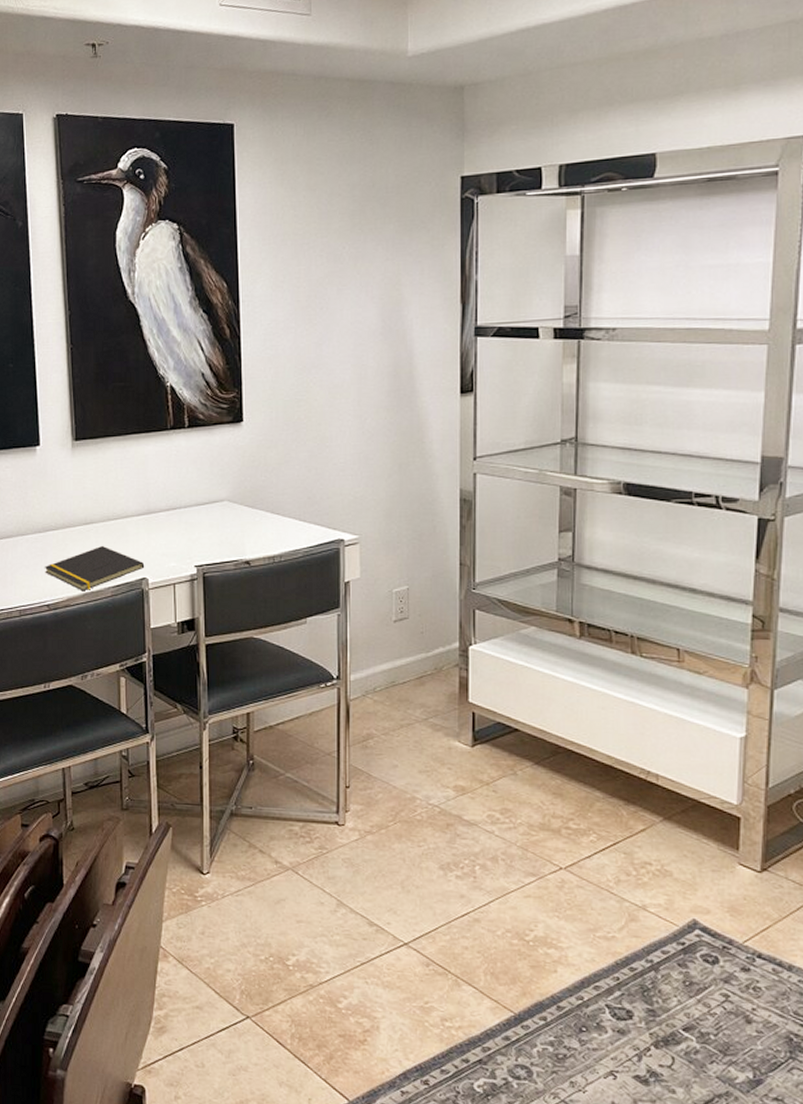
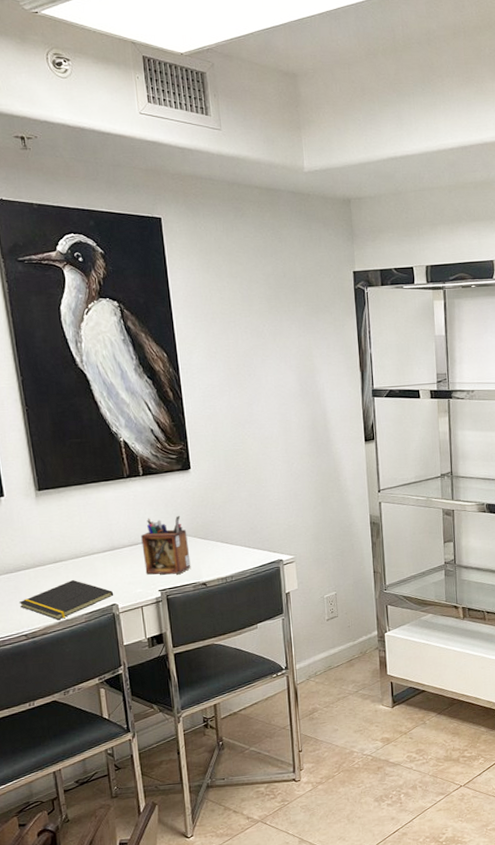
desk organizer: none [180,477,234,548] -> present [141,515,191,575]

